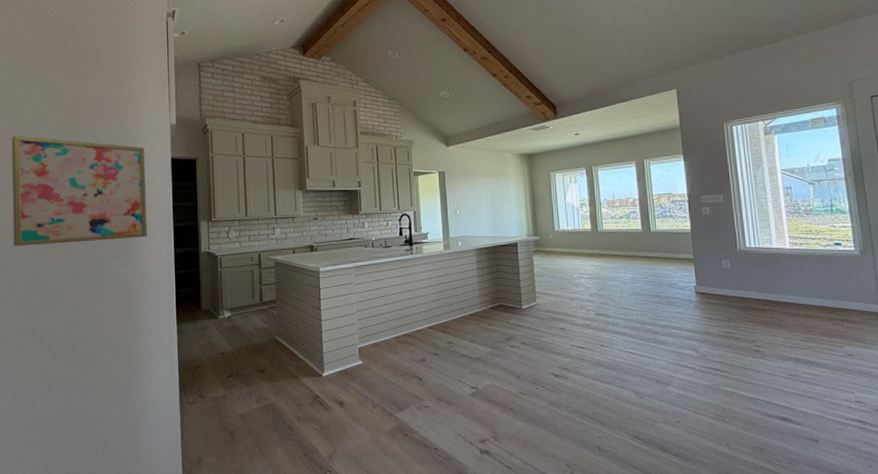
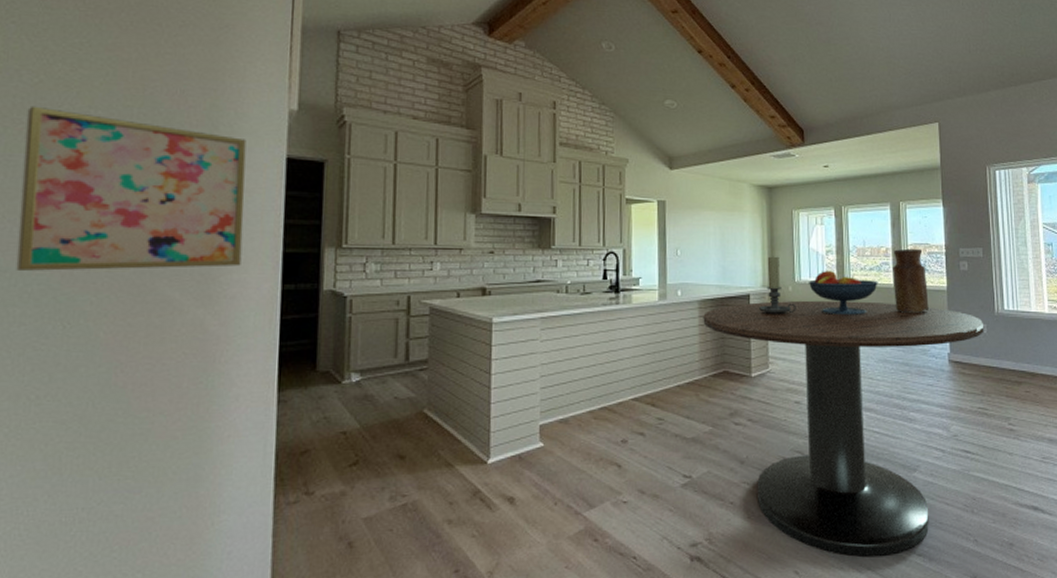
dining table: none [480,244,728,455] -> present [703,300,984,557]
candle holder: none [526,211,557,259] -> present [759,256,796,315]
fruit bowl: none [566,220,628,257] -> present [808,270,878,315]
vase: none [640,198,675,254] -> present [893,248,929,314]

